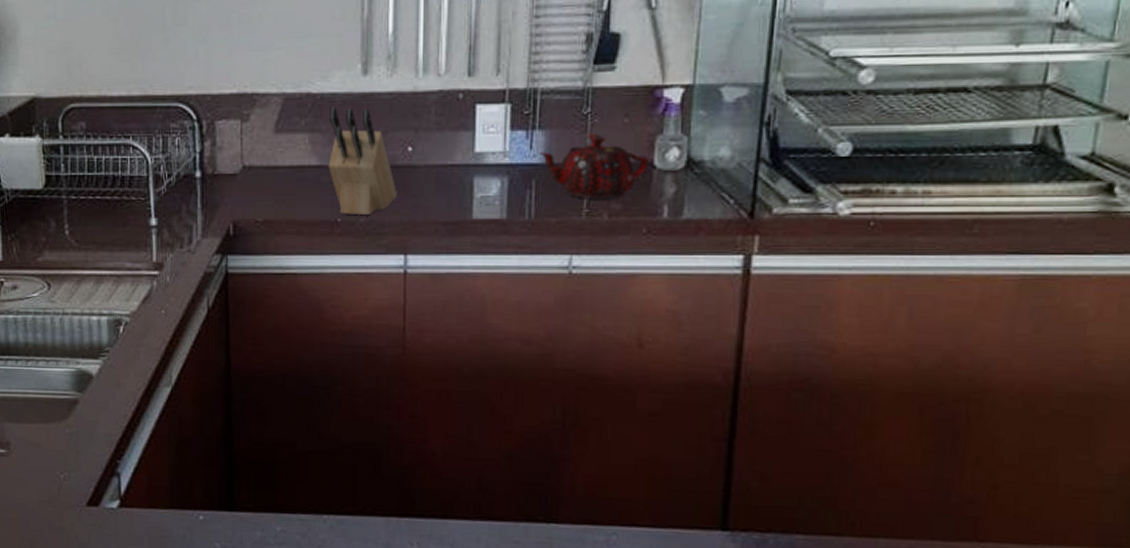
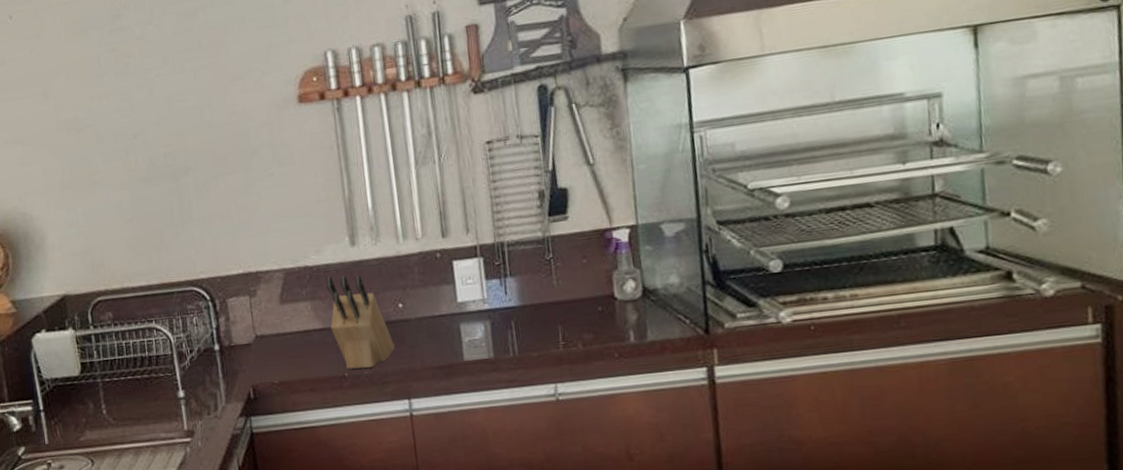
teapot: present [539,133,649,200] -> none [514,275,610,333]

